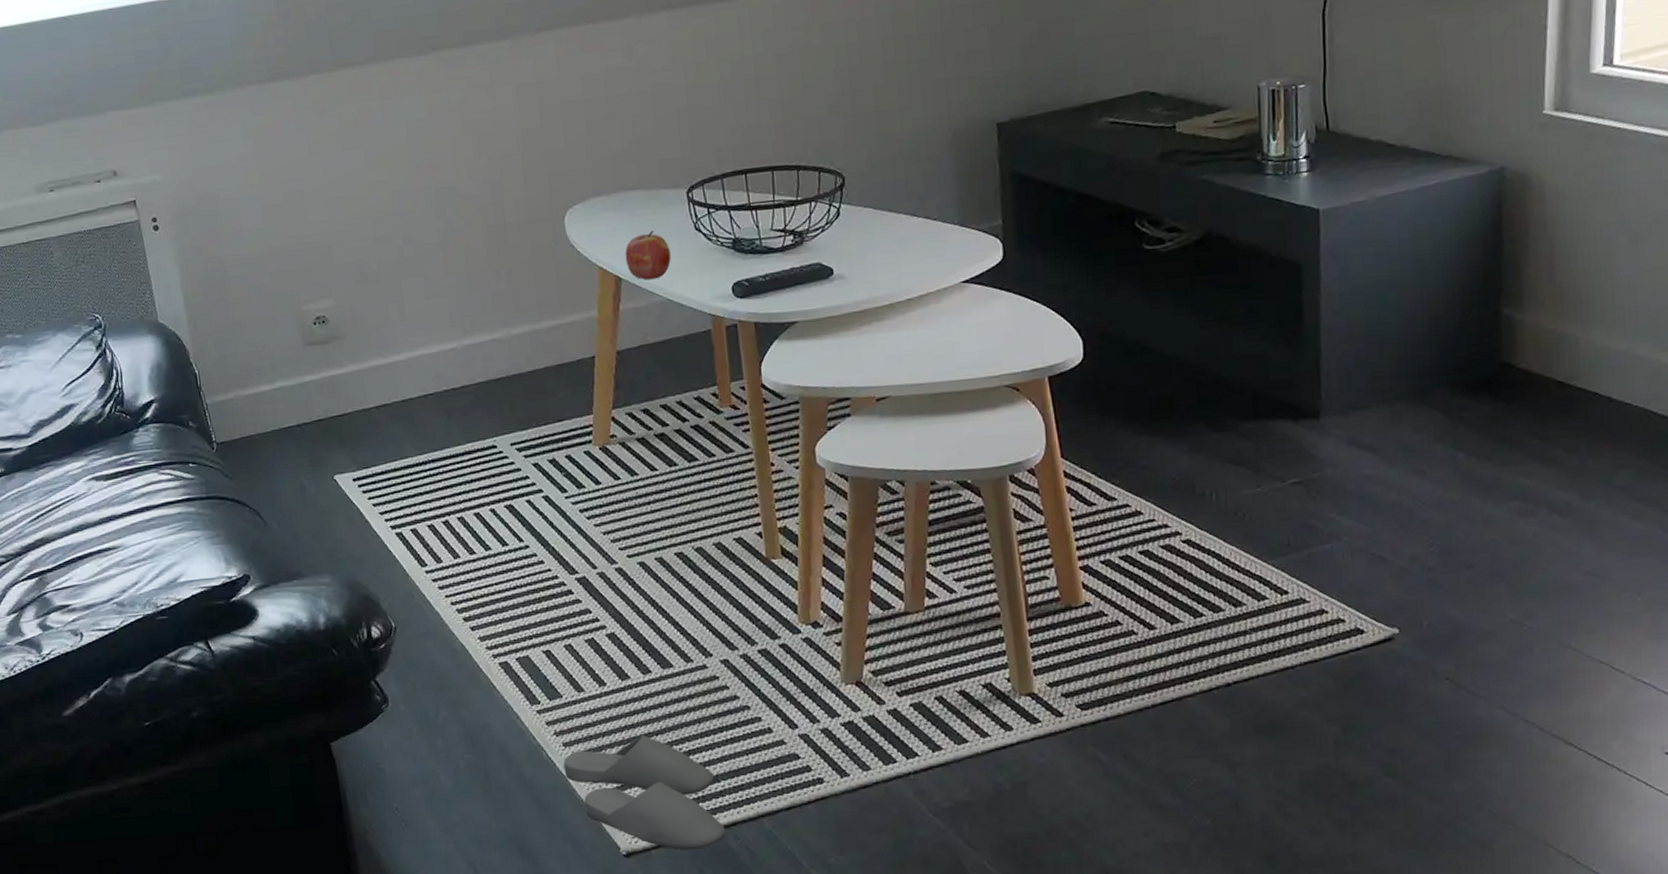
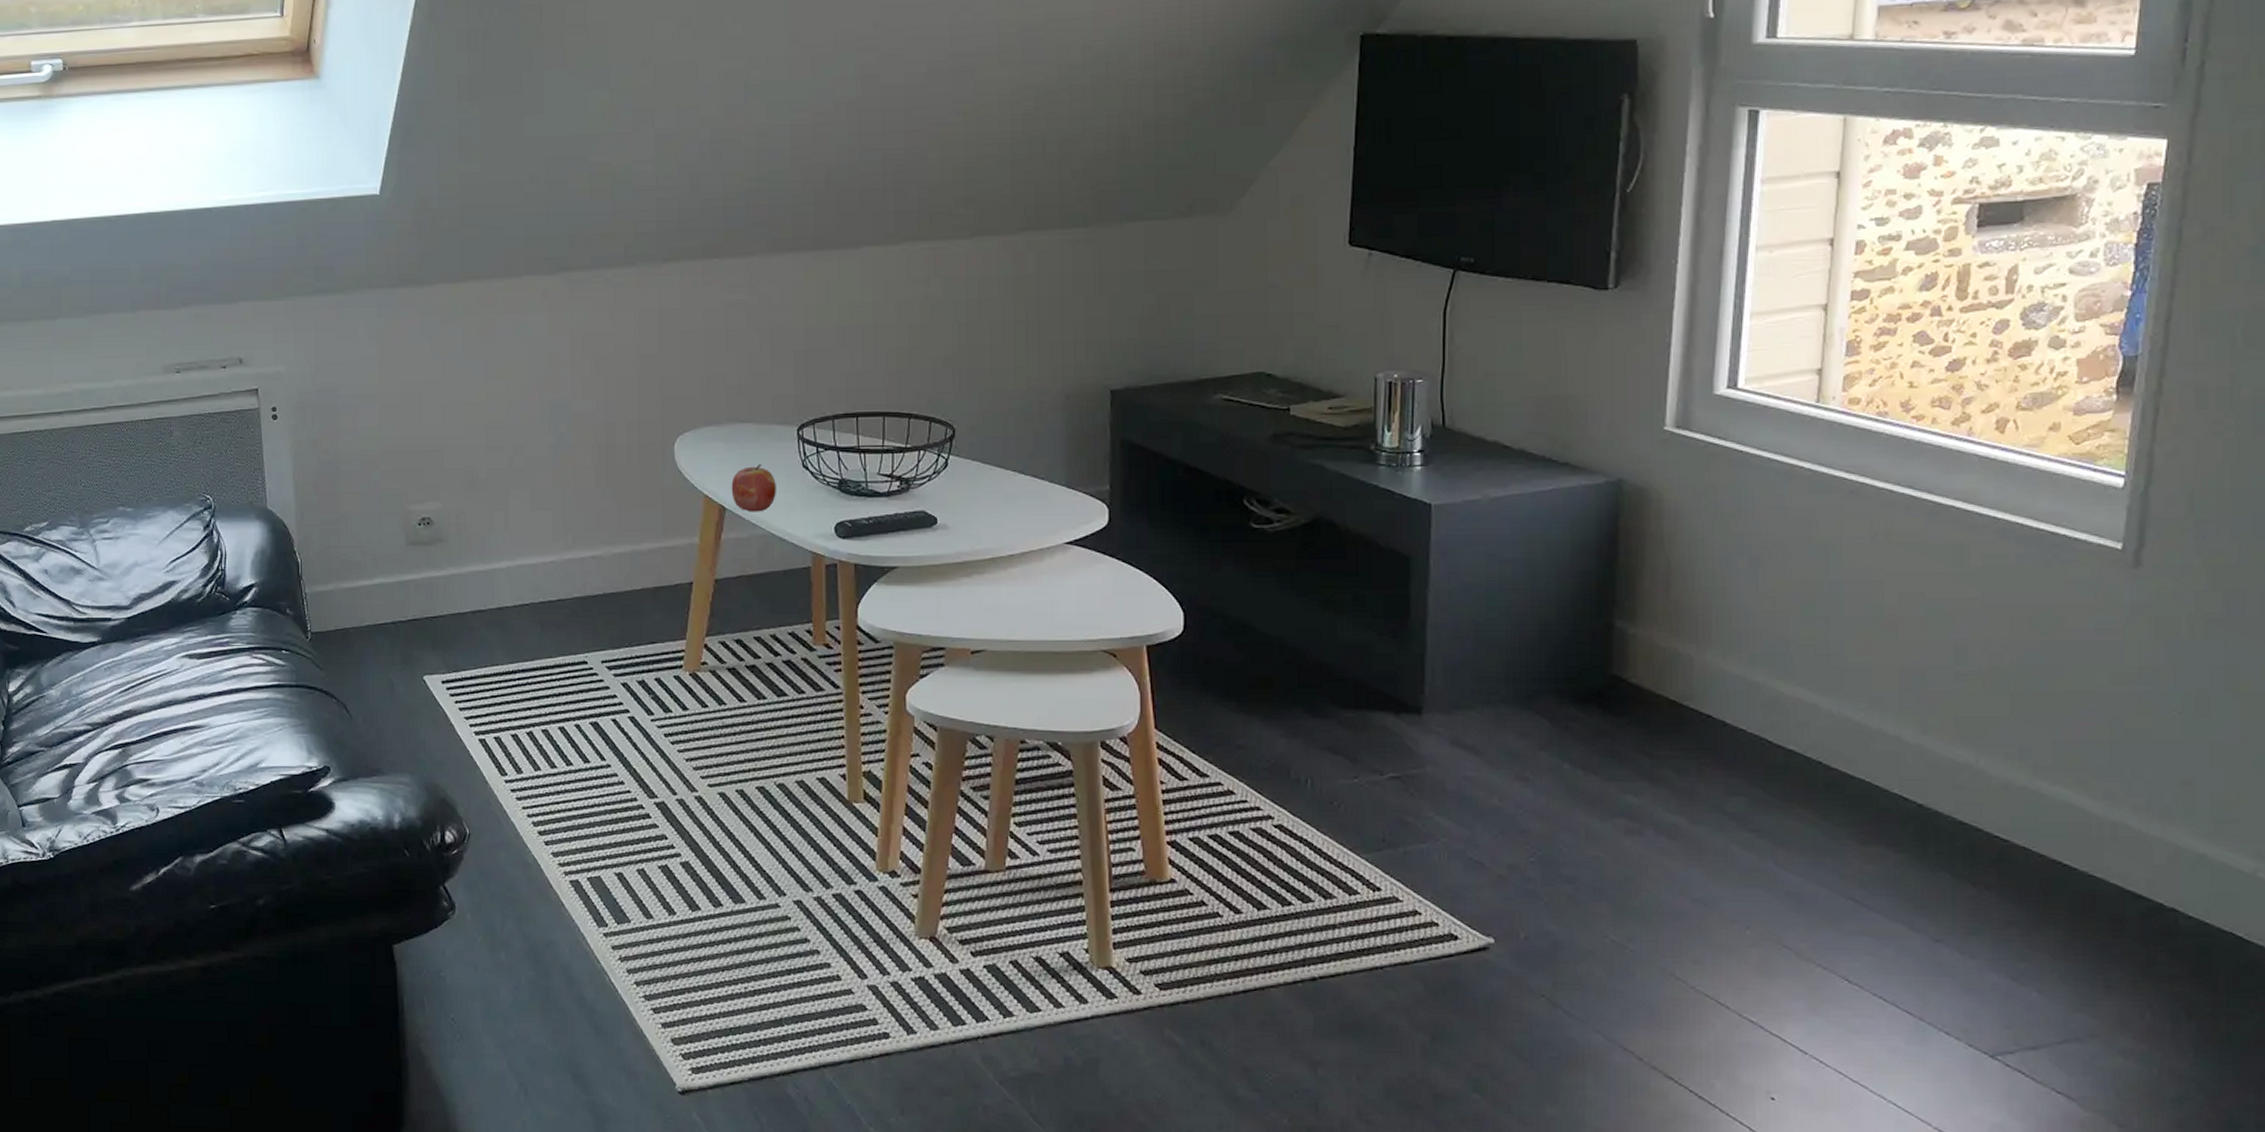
slippers: present [563,735,726,851] -> none [625,970,785,1095]

